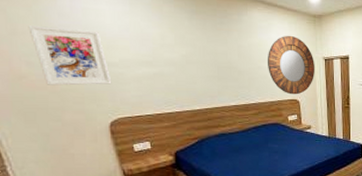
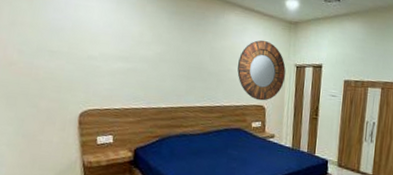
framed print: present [28,25,112,86] -> none [26,17,89,76]

